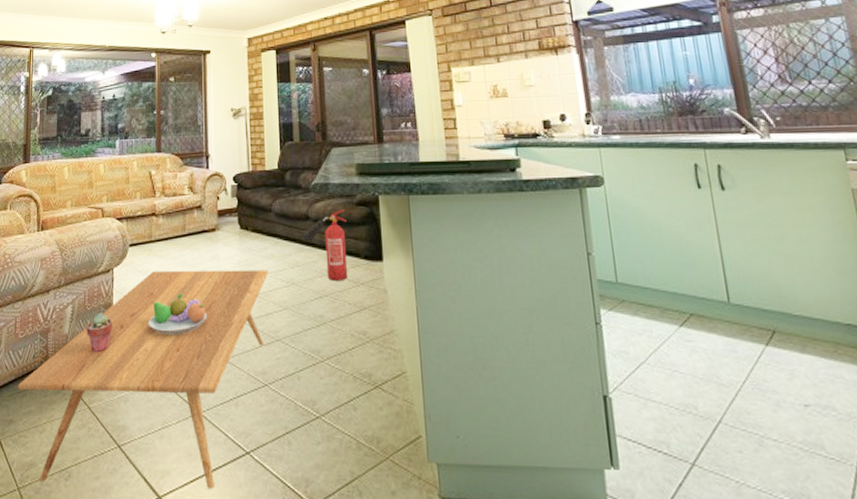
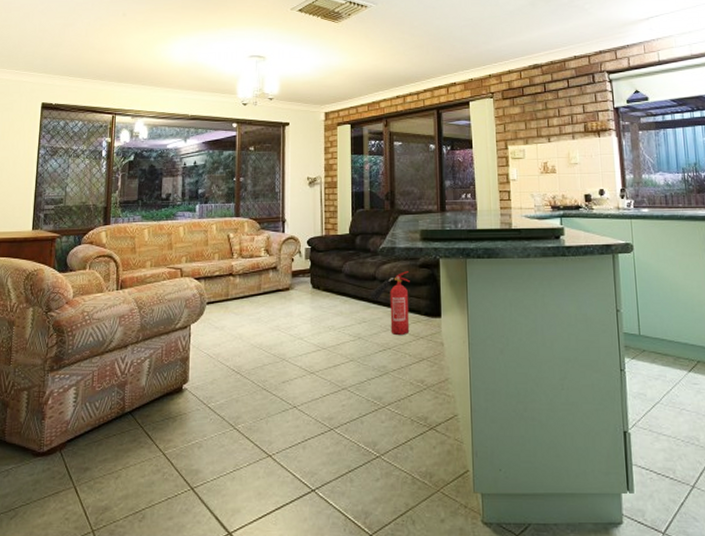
coffee table: present [18,270,268,490] -> none [94,325,337,525]
potted succulent: present [86,314,113,353] -> none [163,367,189,403]
fruit bowl: present [148,293,207,335] -> none [223,347,279,386]

